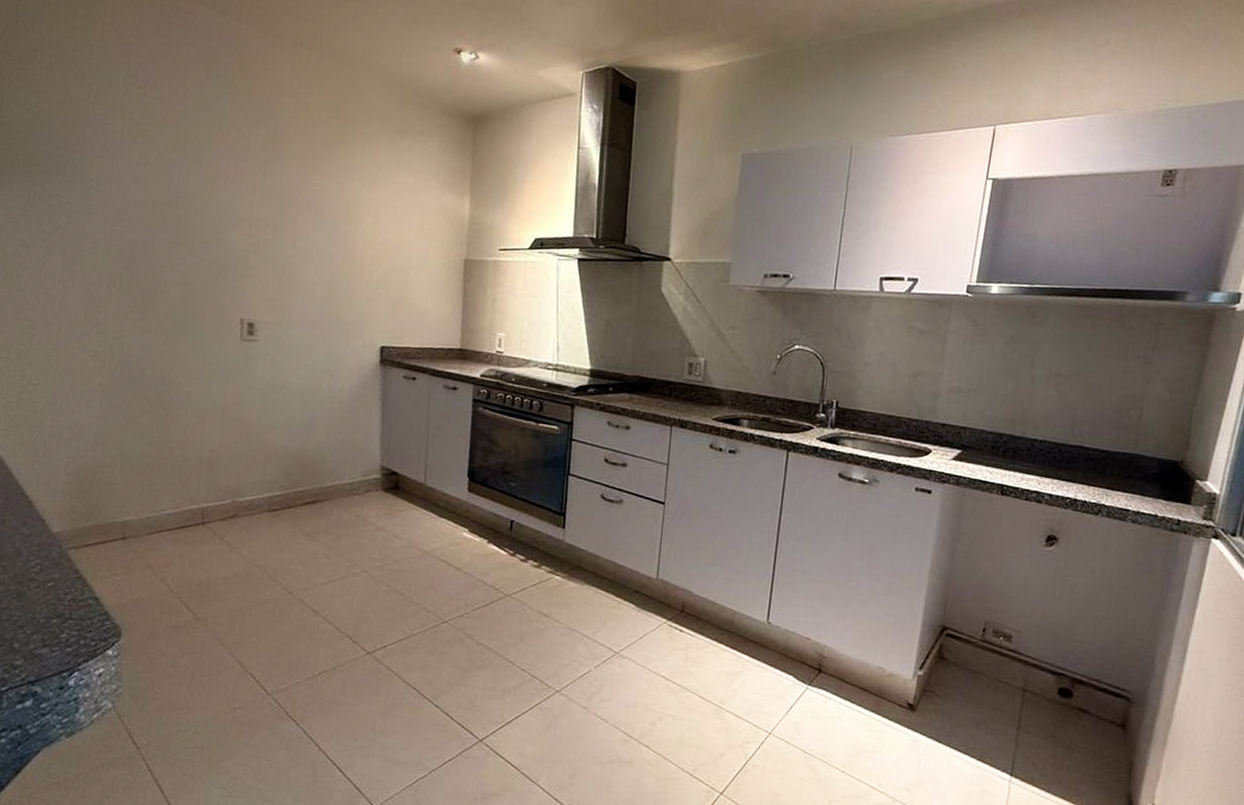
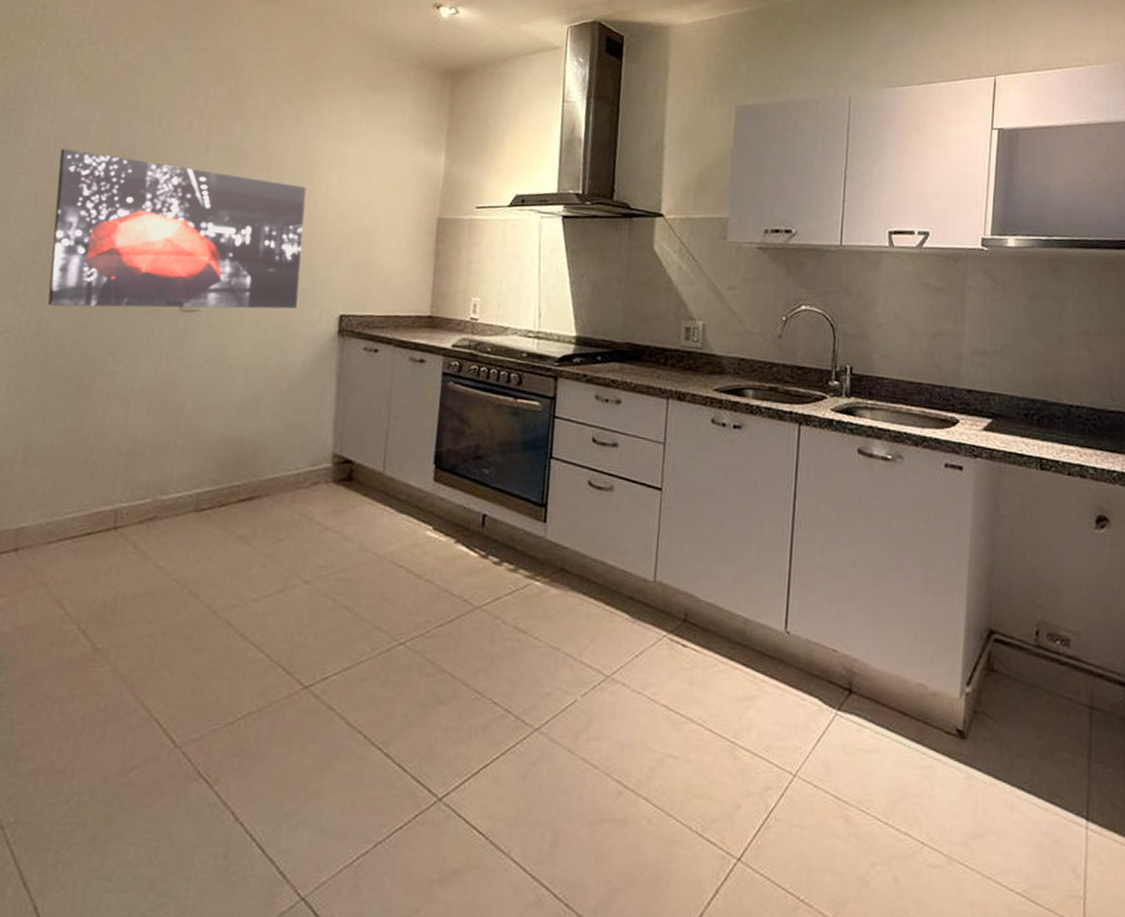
wall art: none [121,189,345,340] -> present [47,148,307,309]

